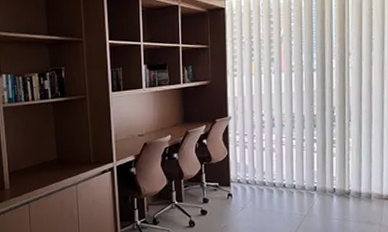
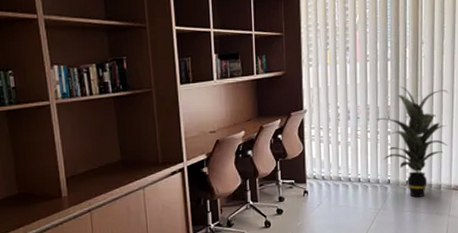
indoor plant: none [302,96,378,205] -> present [377,86,449,197]

